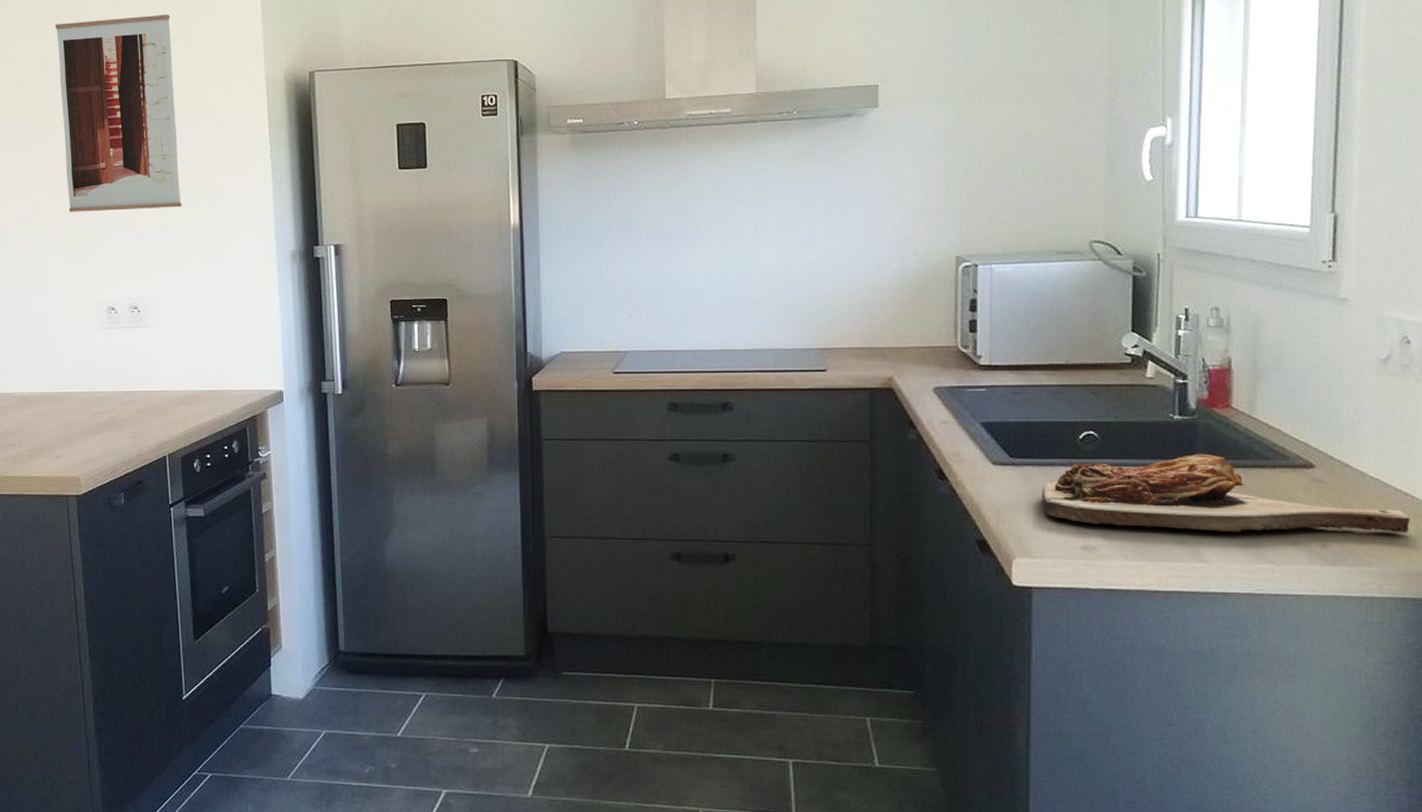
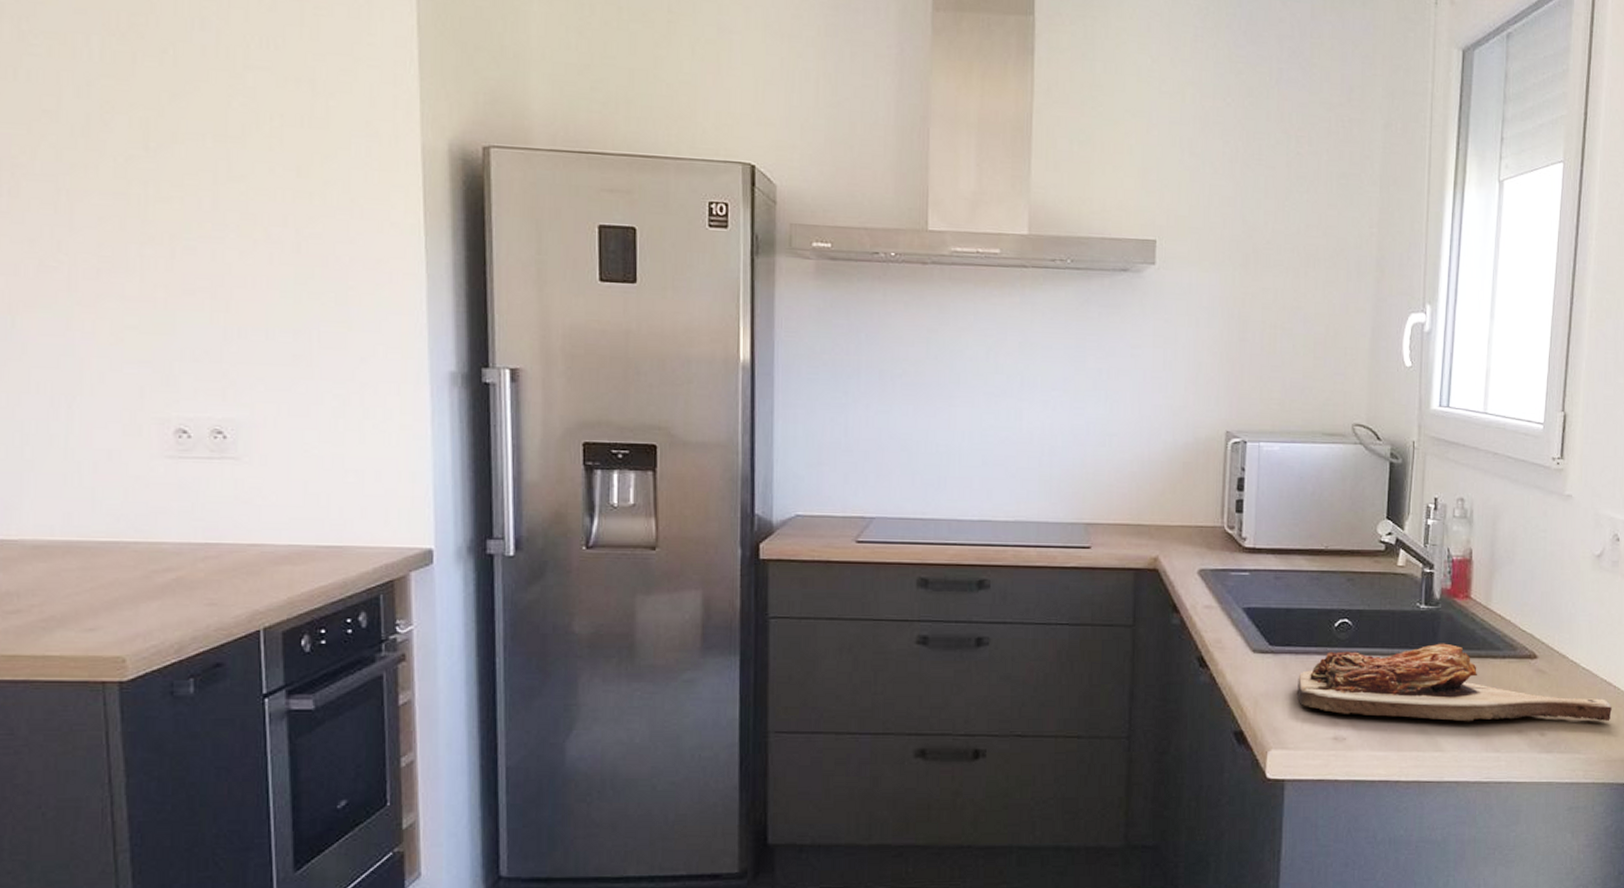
wall art: present [55,14,183,212] -> none [103,36,295,304]

